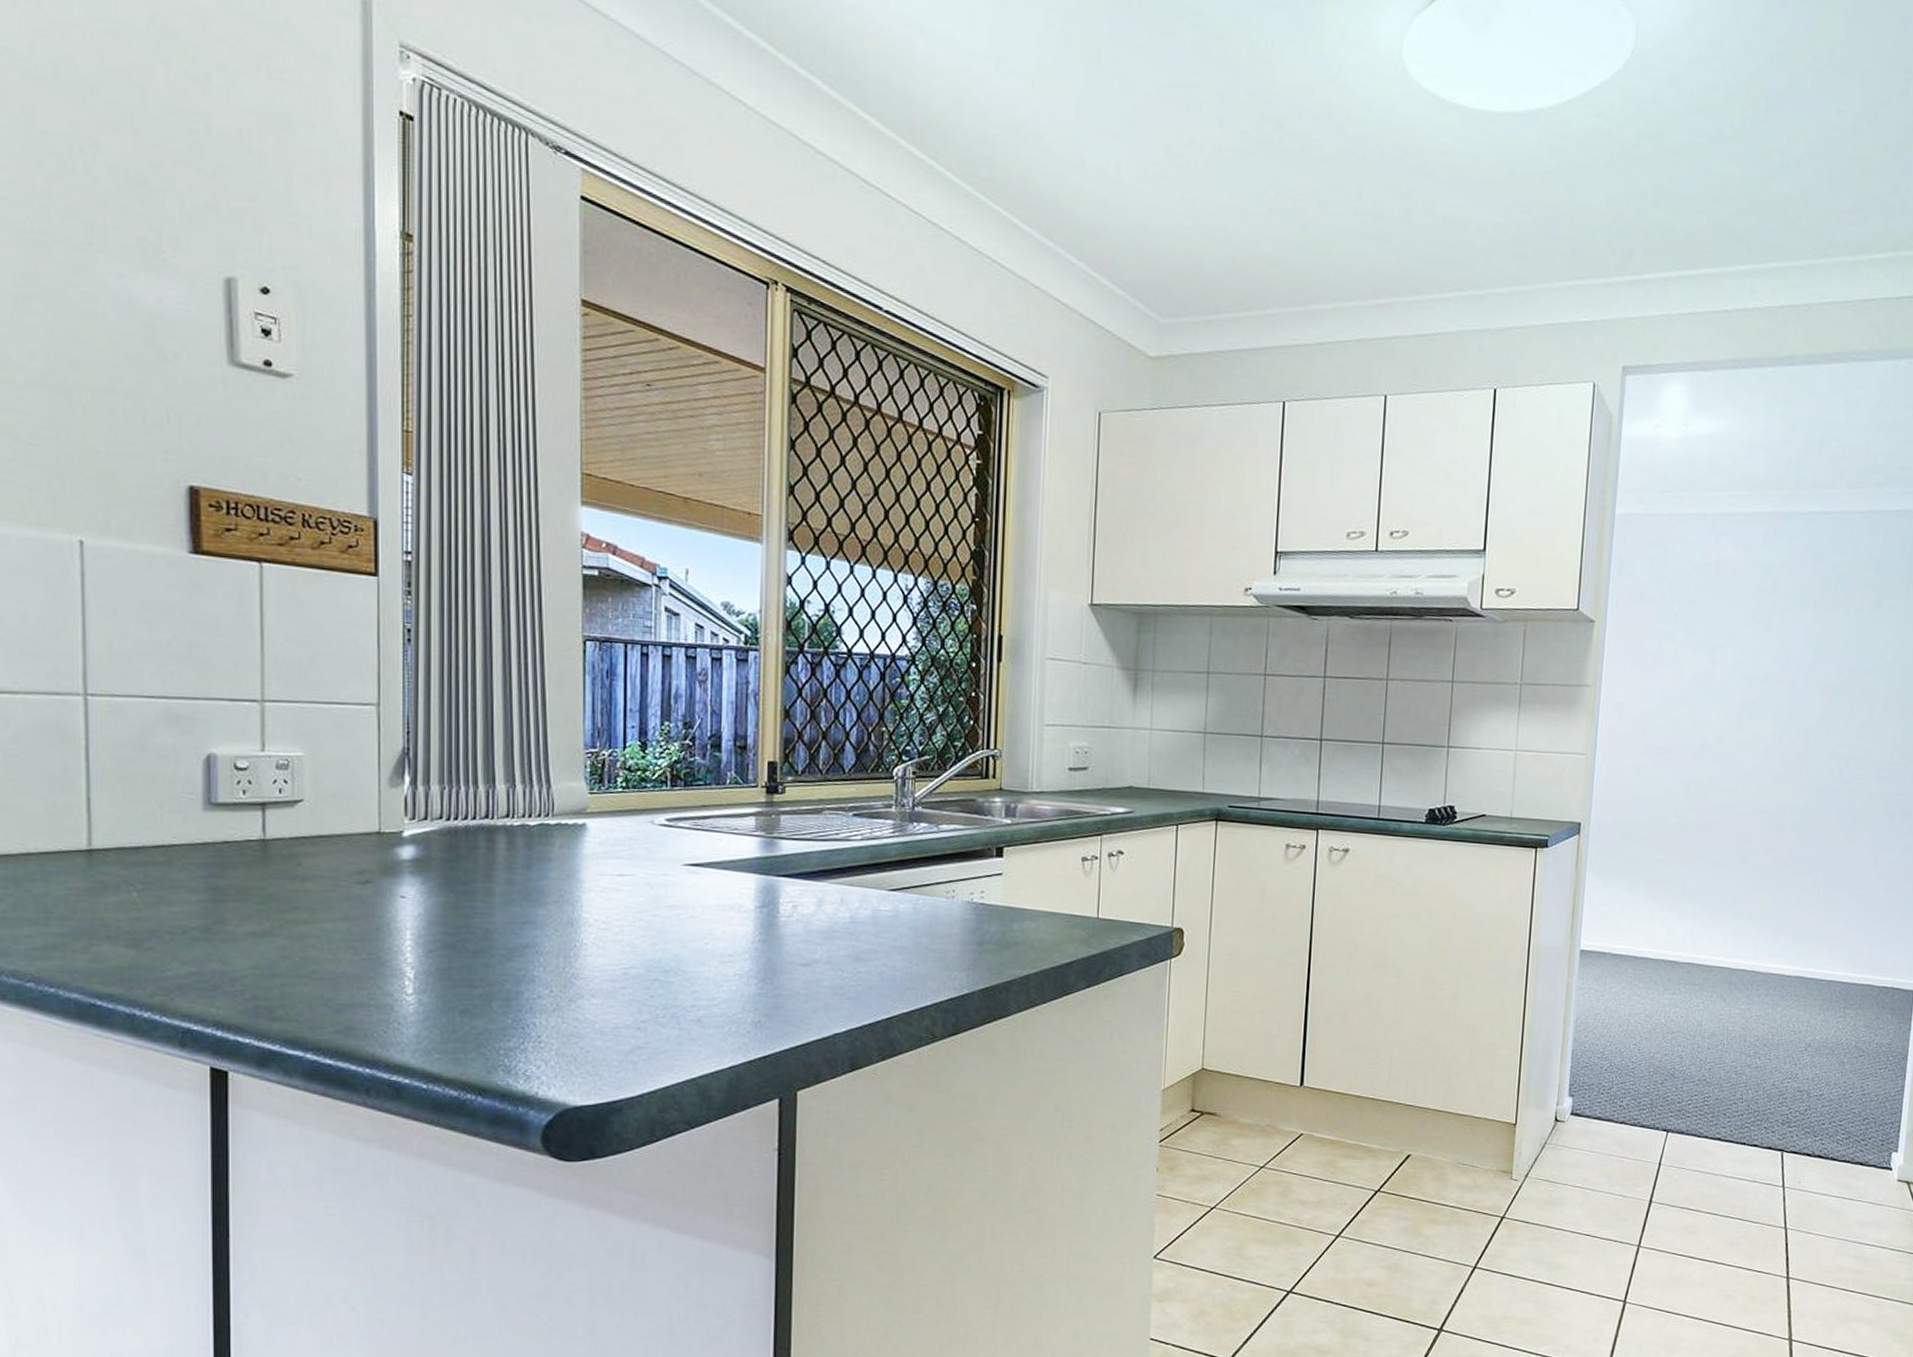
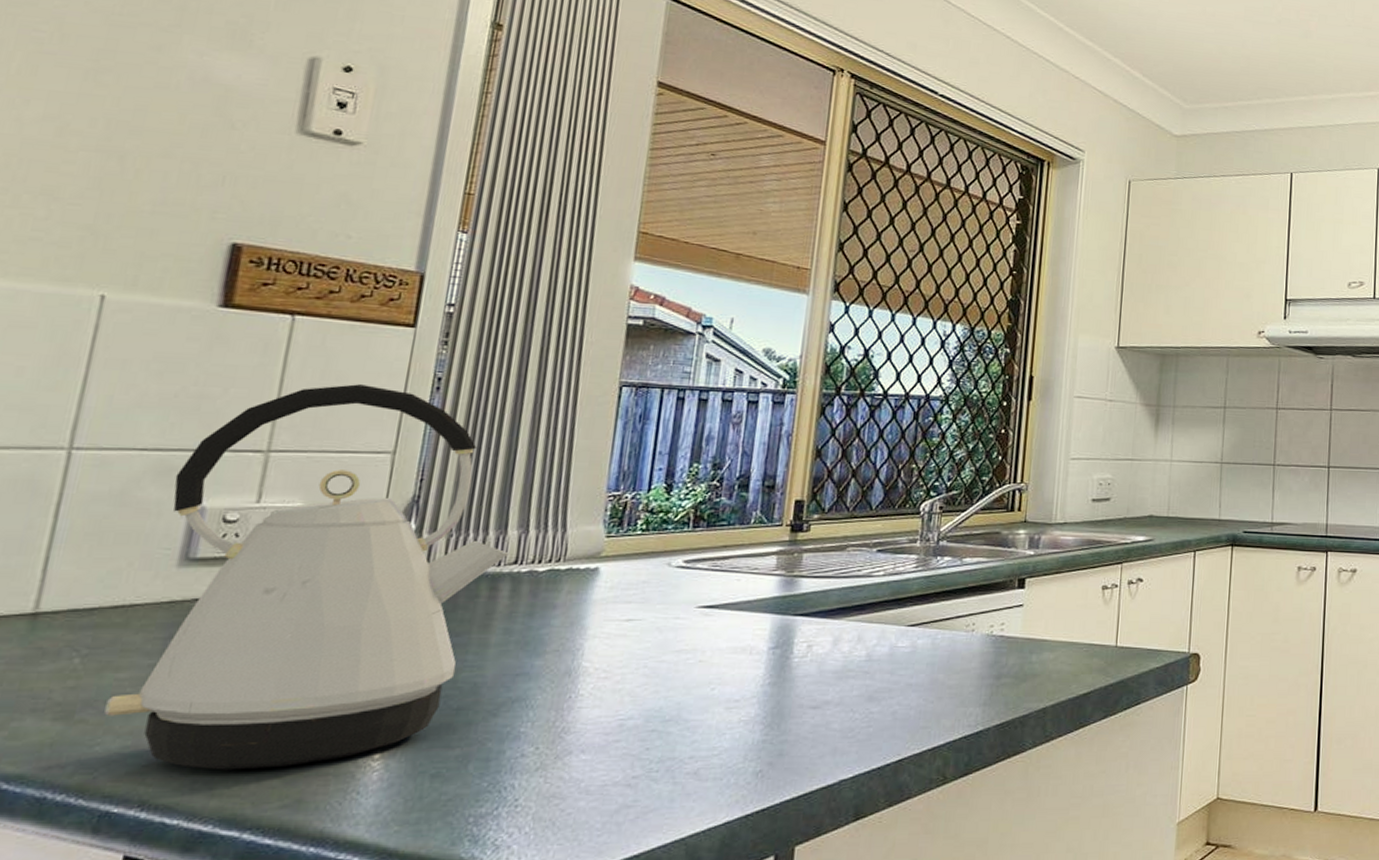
kettle: none [168,634,500,998] -> present [104,384,509,770]

